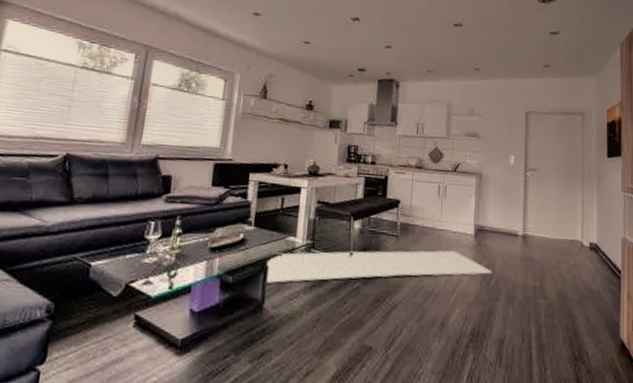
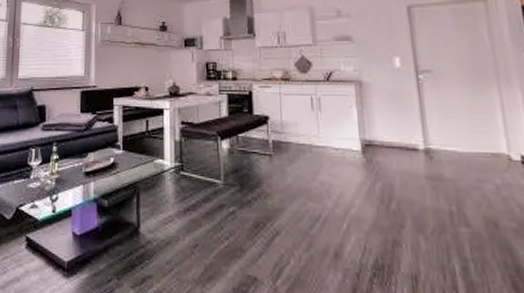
rug: present [265,250,492,283] -> none [138,169,391,207]

